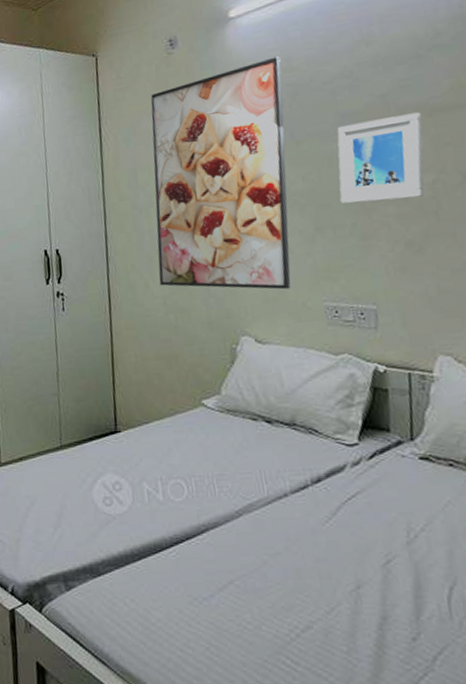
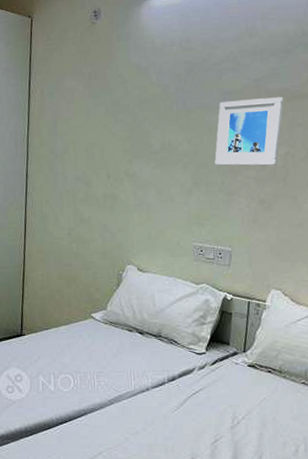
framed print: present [151,56,291,290] -> none [67,37,182,230]

